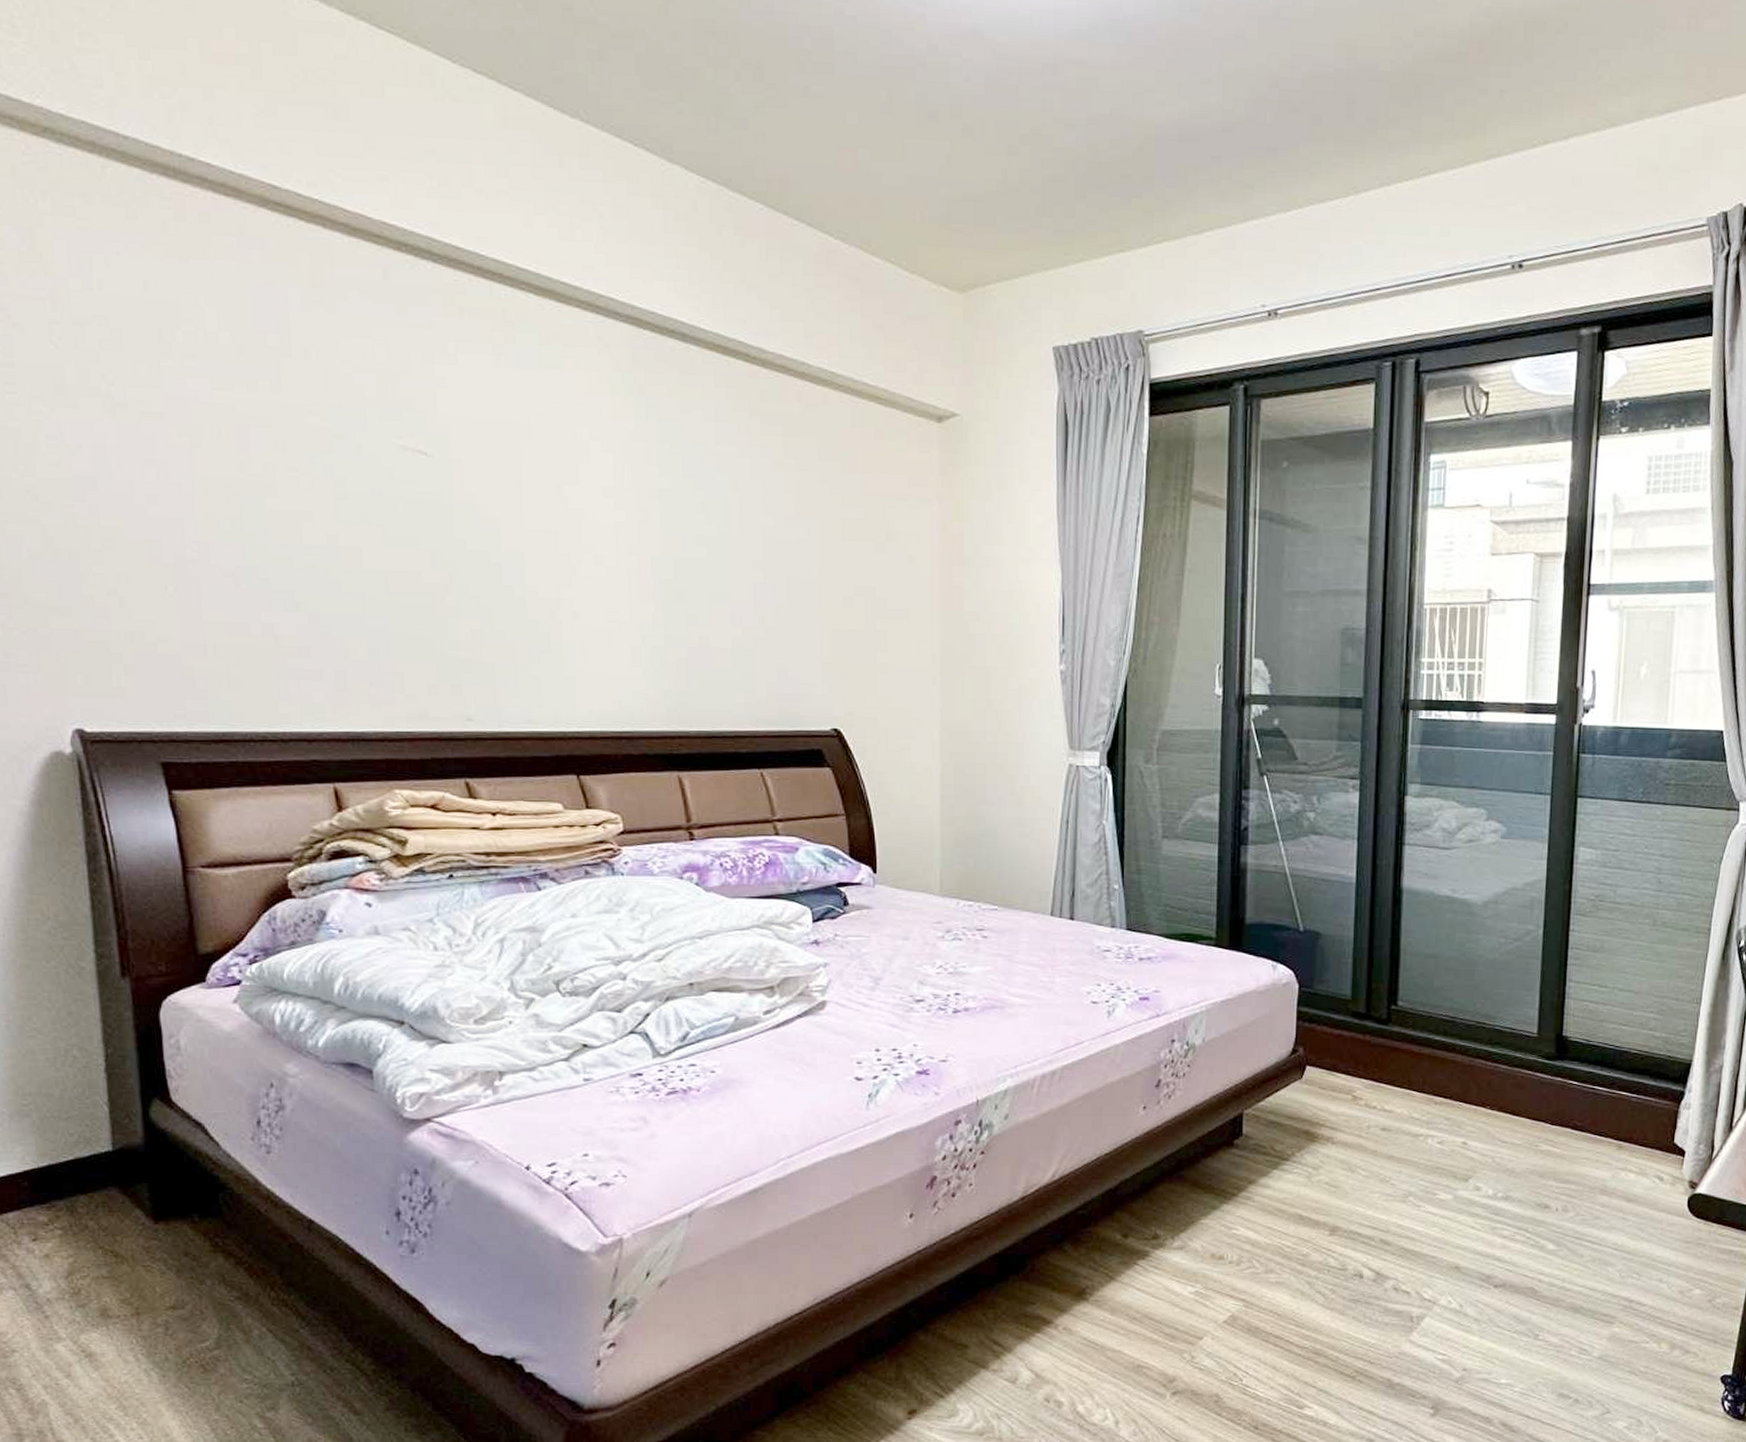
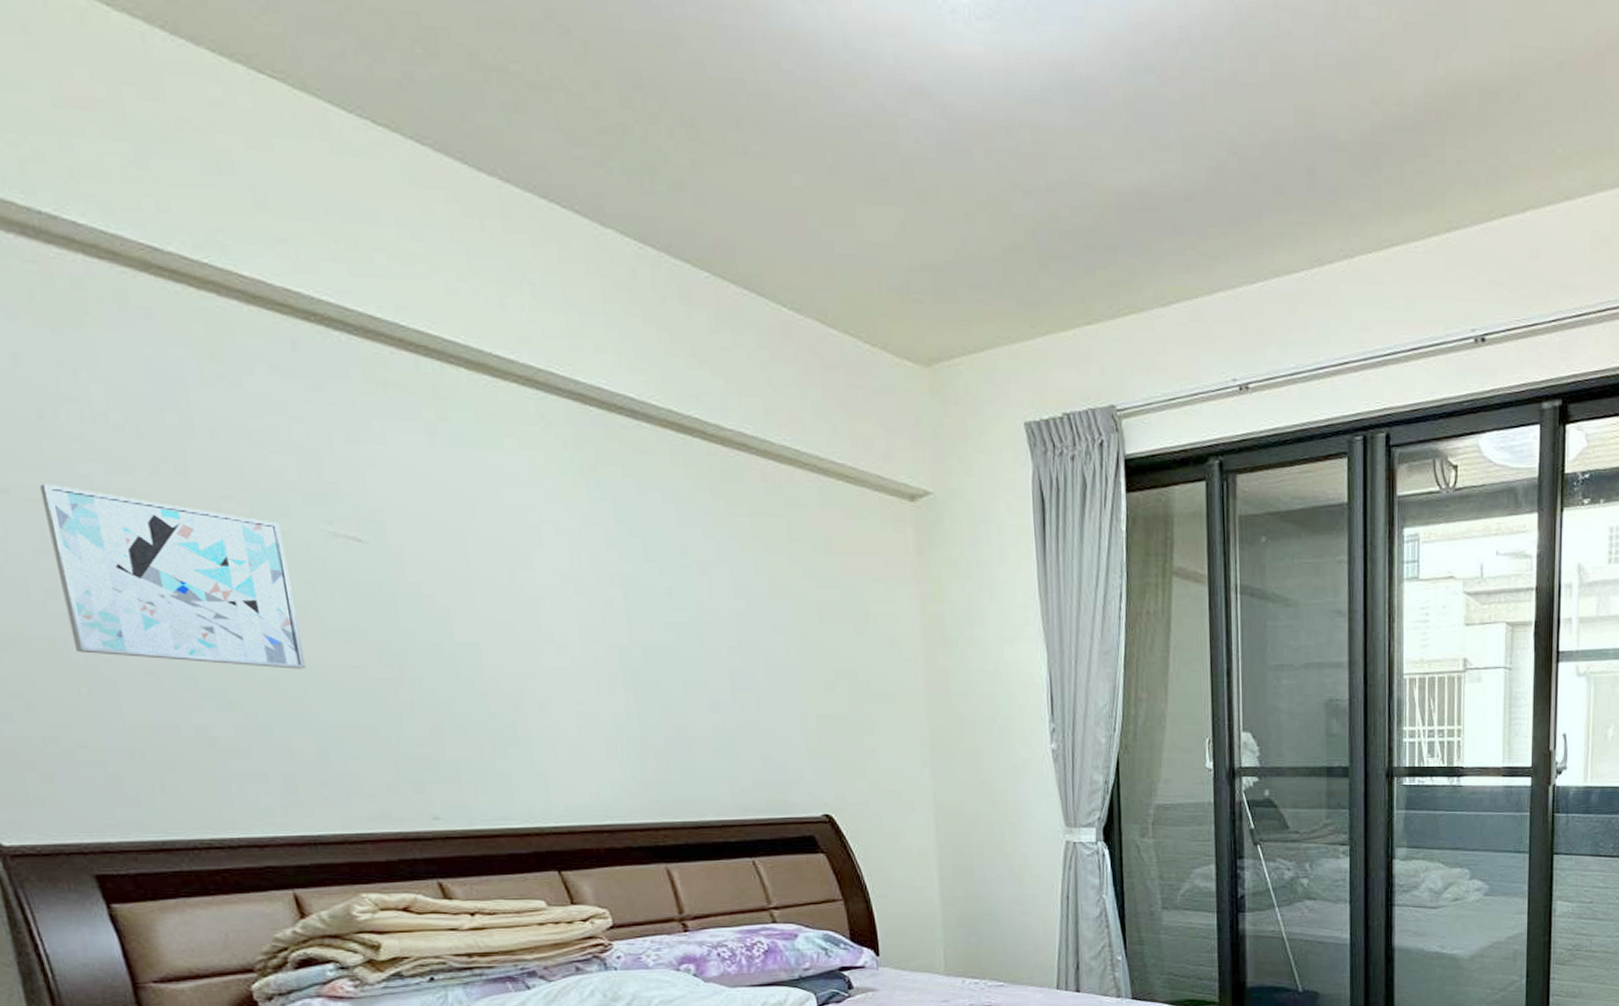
wall art: none [153,397,366,574] -> present [39,483,306,669]

